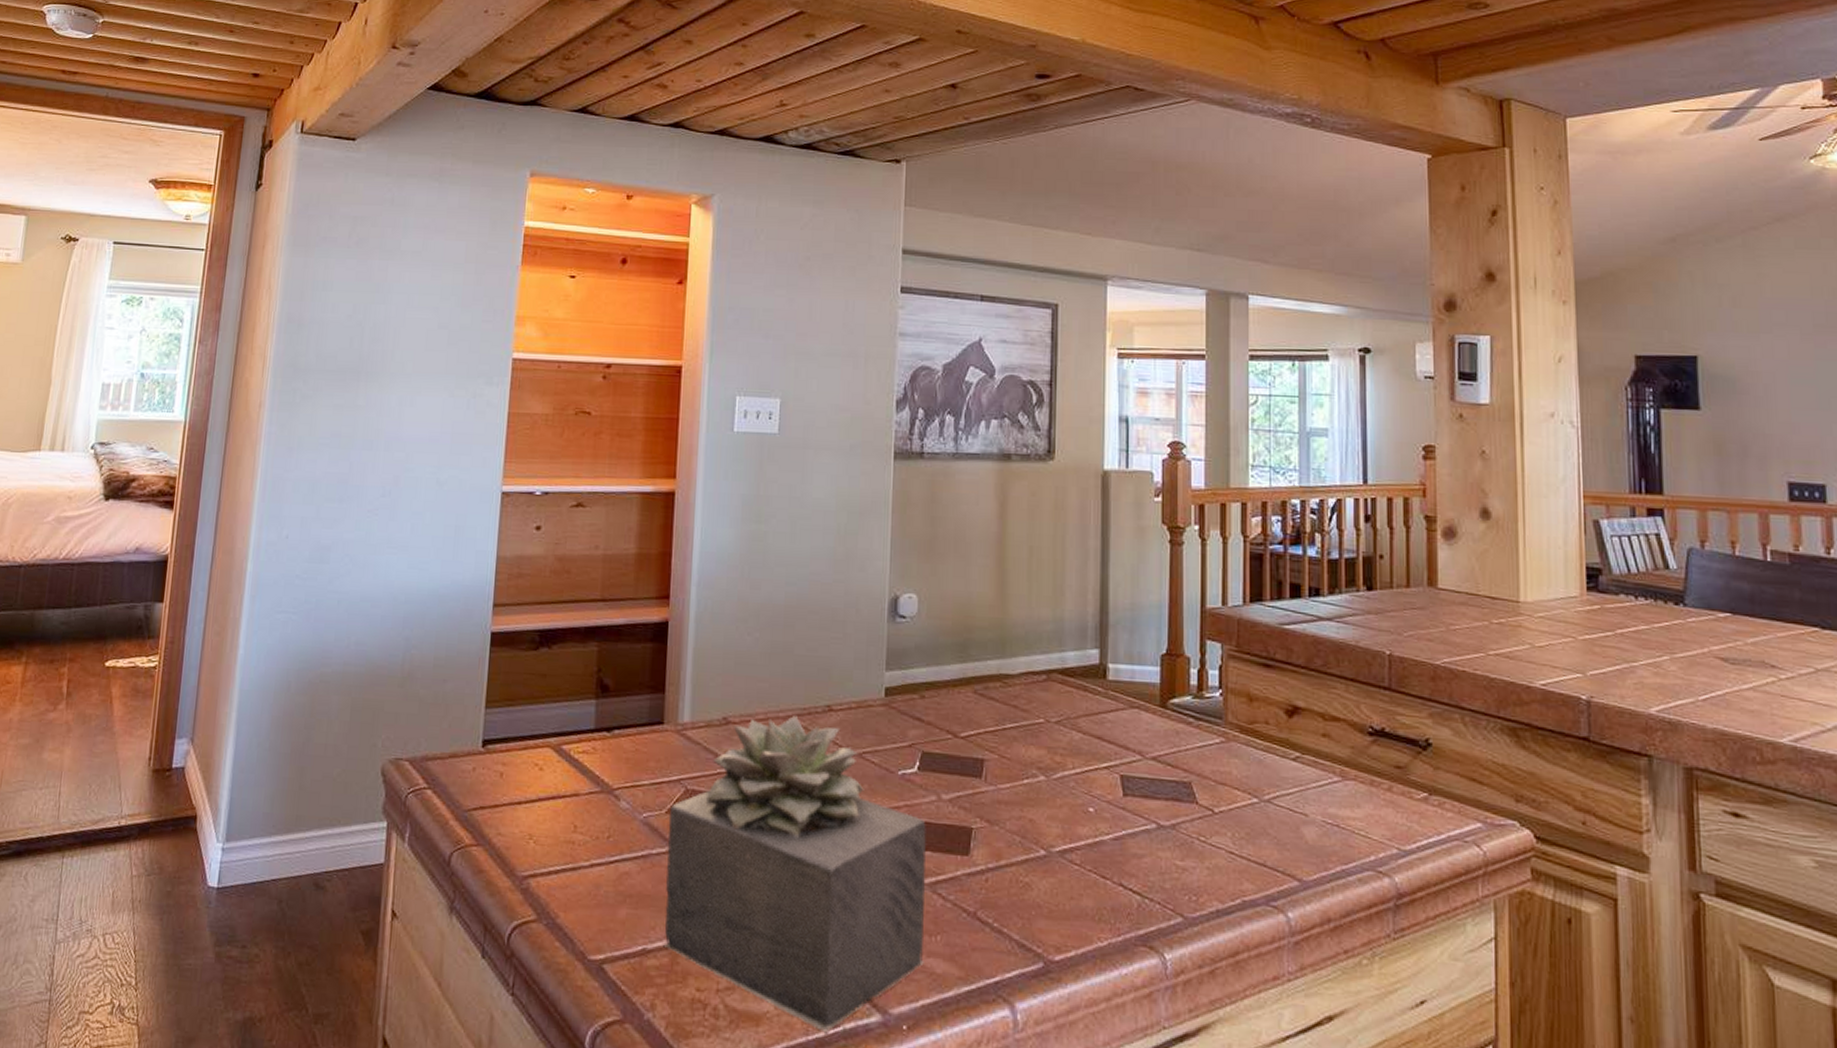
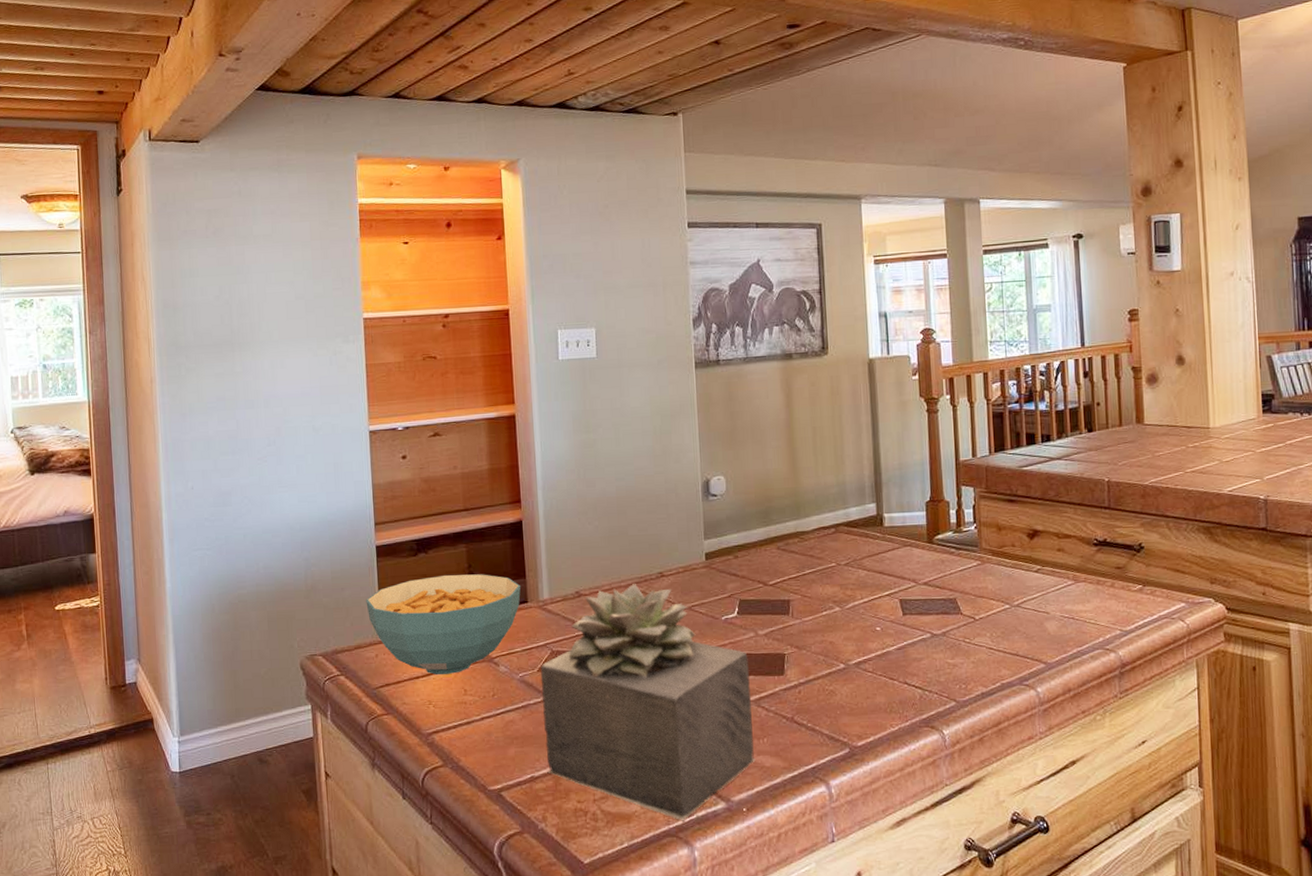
cereal bowl: none [470,677,657,804] -> present [366,574,521,675]

